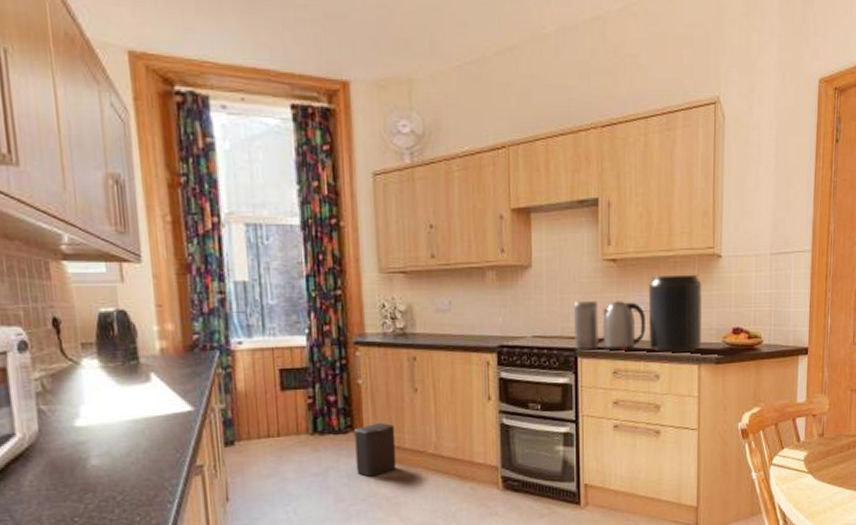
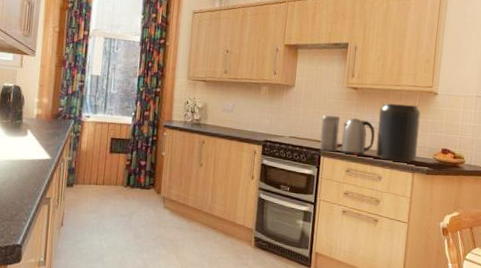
pedal bin: present [354,422,396,477] -> none [152,184,183,223]

